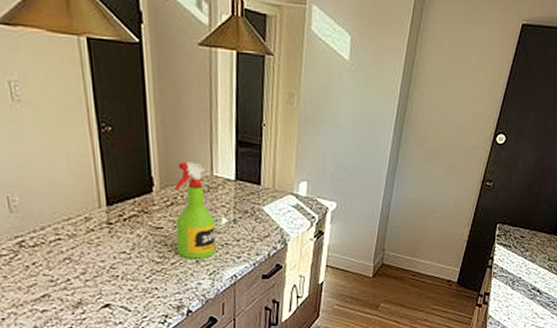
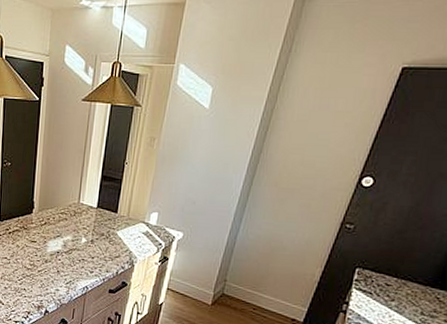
spray bottle: present [173,162,216,259] -> none [44,191,77,270]

